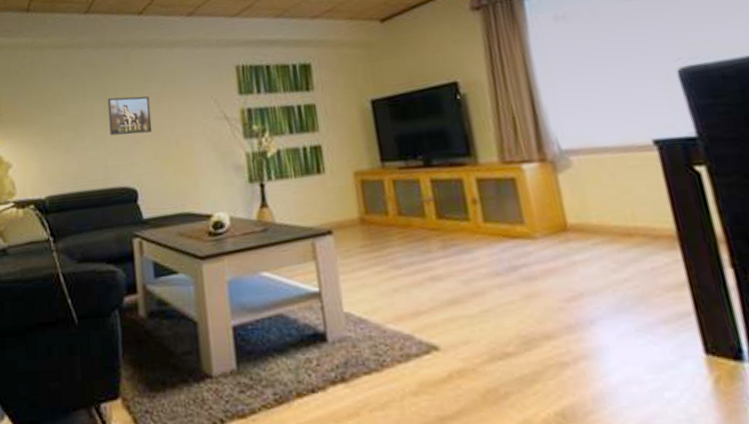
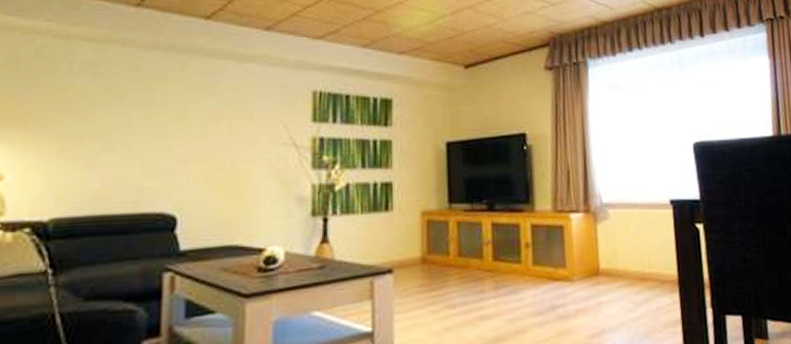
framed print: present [107,96,153,136] -> none [150,108,206,153]

